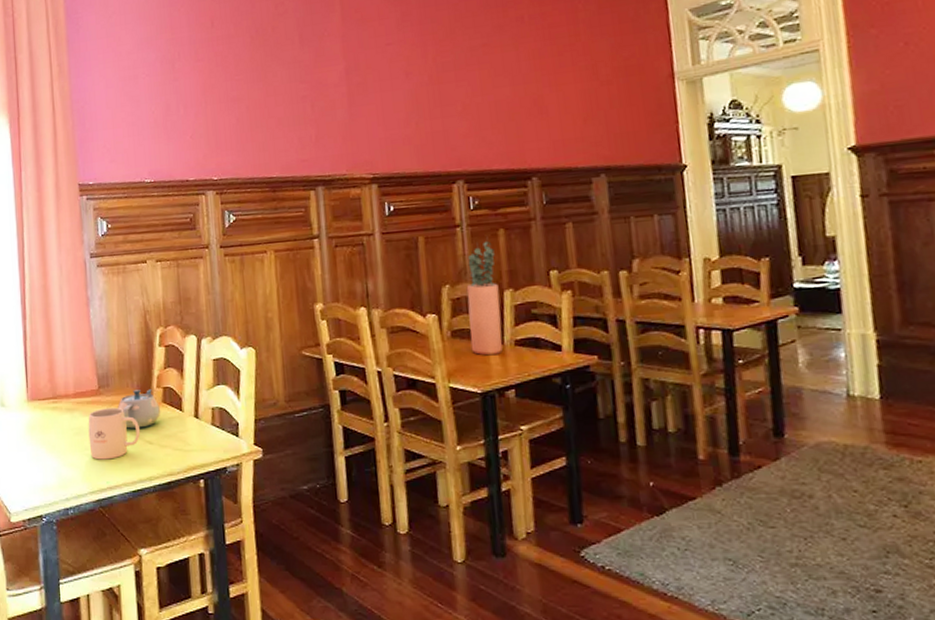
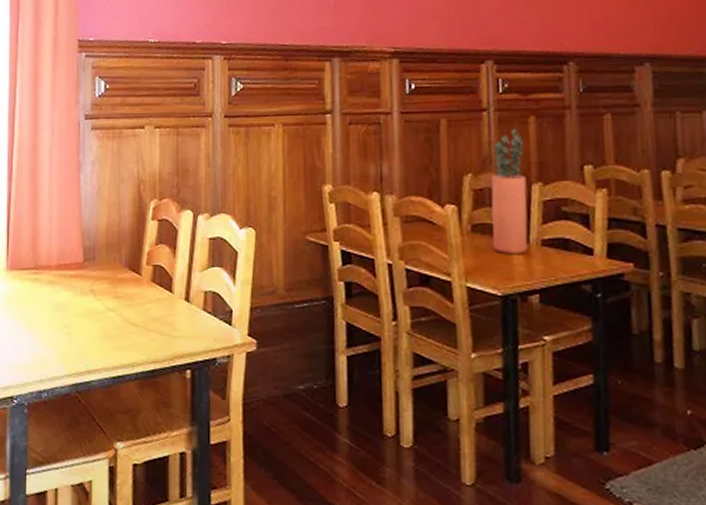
mug: present [88,407,141,460] -> none [69,283,126,340]
teapot: present [118,389,161,429] -> none [103,266,149,308]

